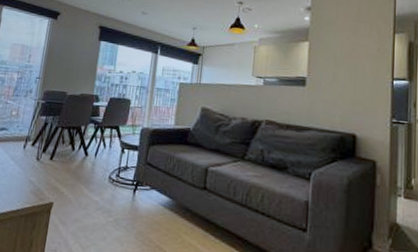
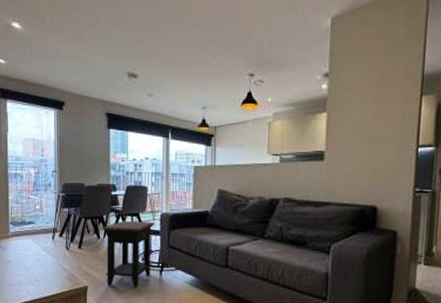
side table: none [74,133,135,208] -> present [102,221,155,288]

